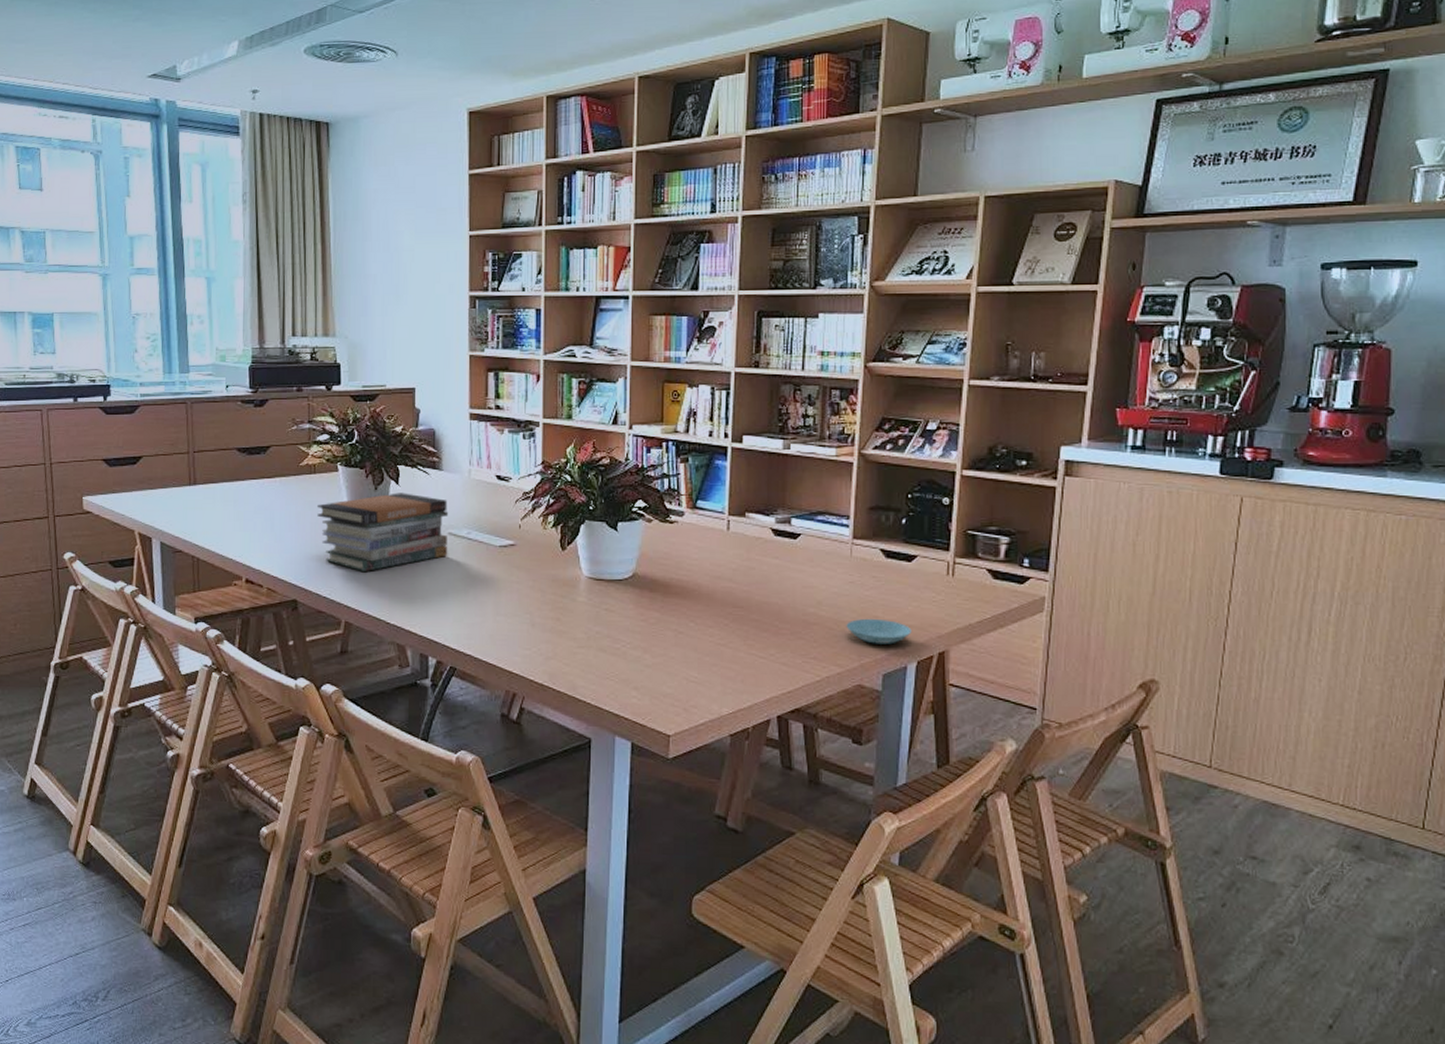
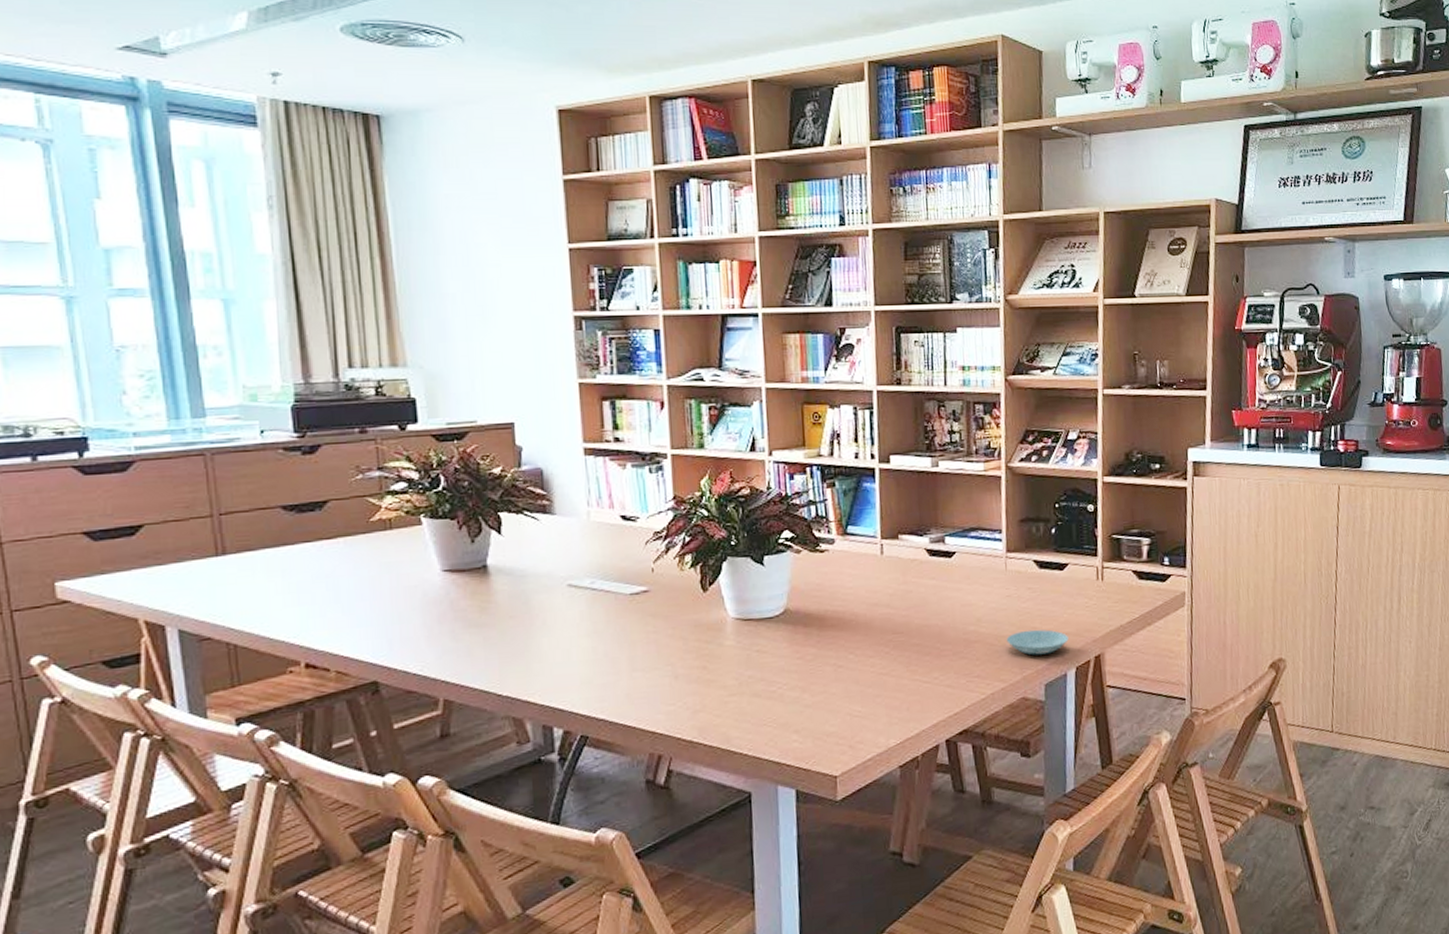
book stack: present [317,493,449,571] -> none [397,543,569,639]

